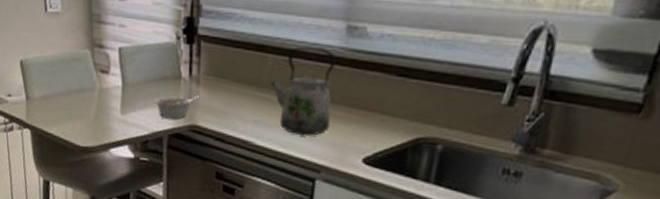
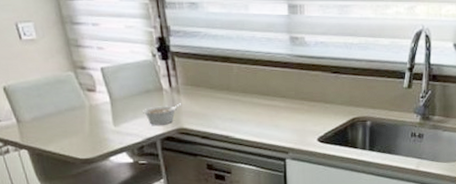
kettle: present [270,46,336,136] -> none [238,55,290,127]

